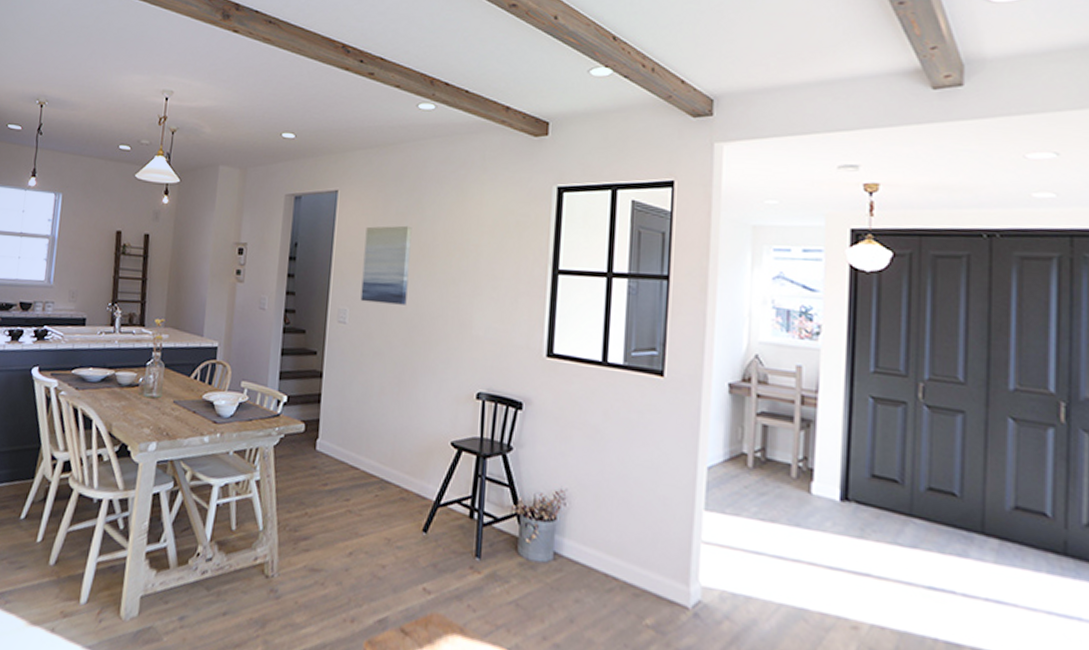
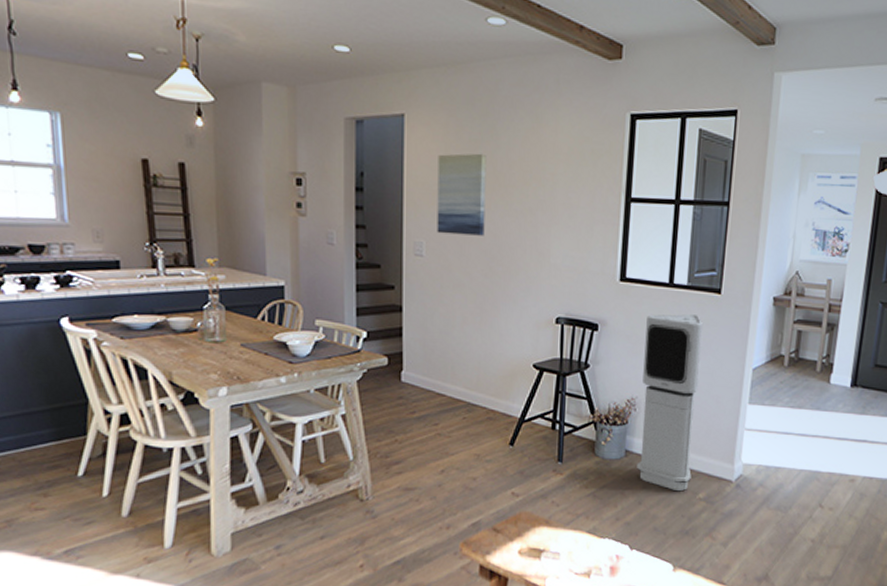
air purifier: none [567,395,644,613] -> present [637,314,704,492]

